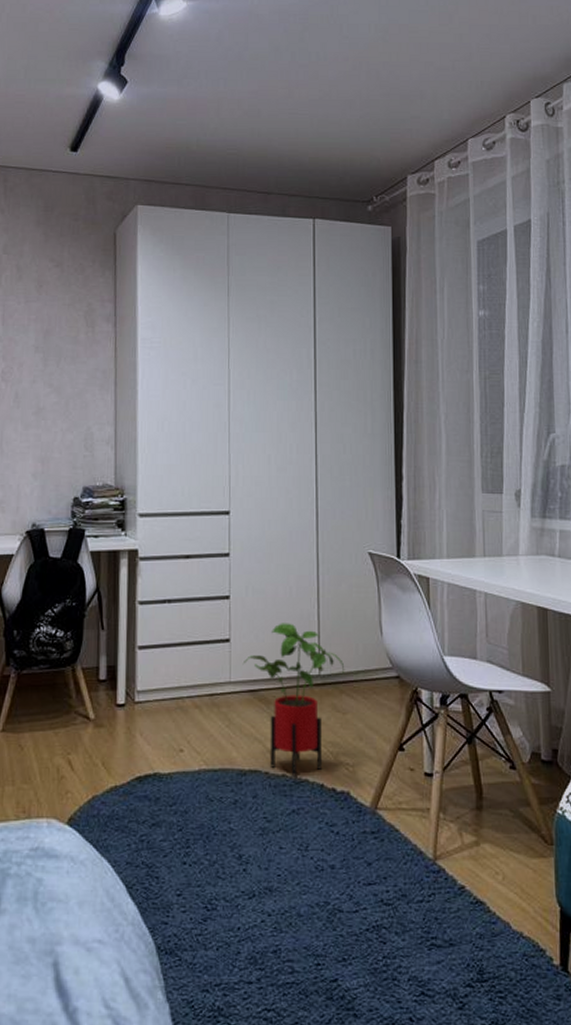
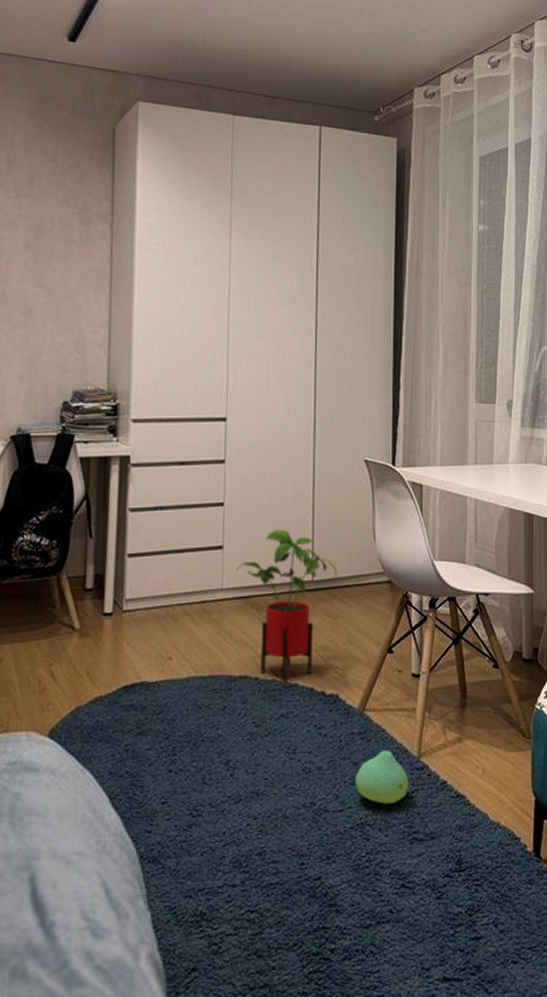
plush toy: none [369,850,426,907] -> present [355,749,409,804]

